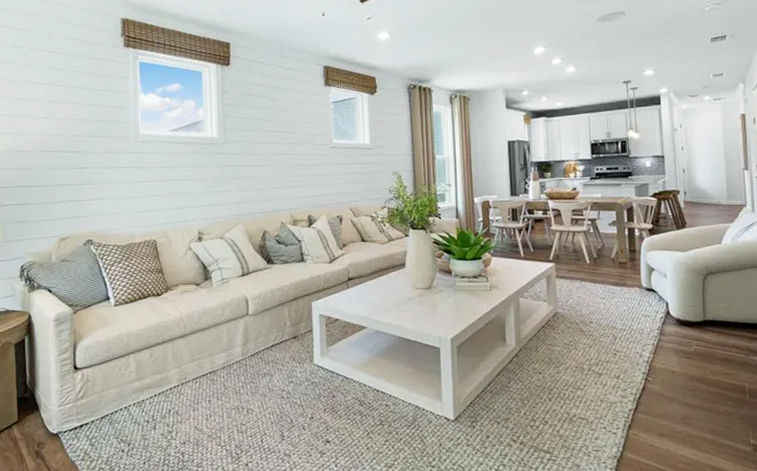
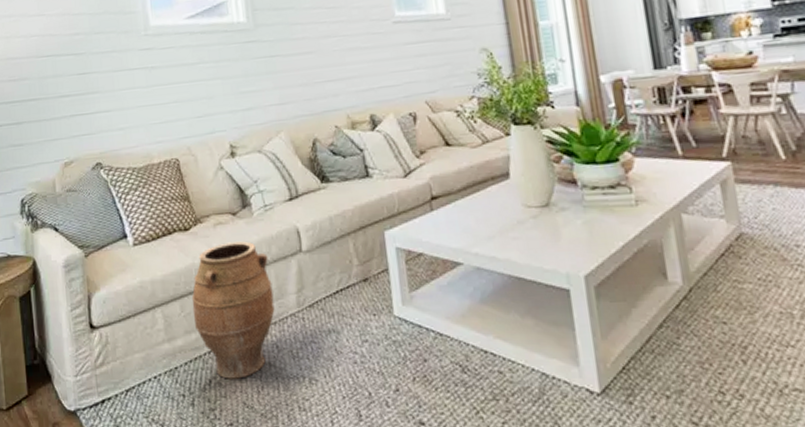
vase: none [159,306,224,409] -> present [191,241,275,379]

